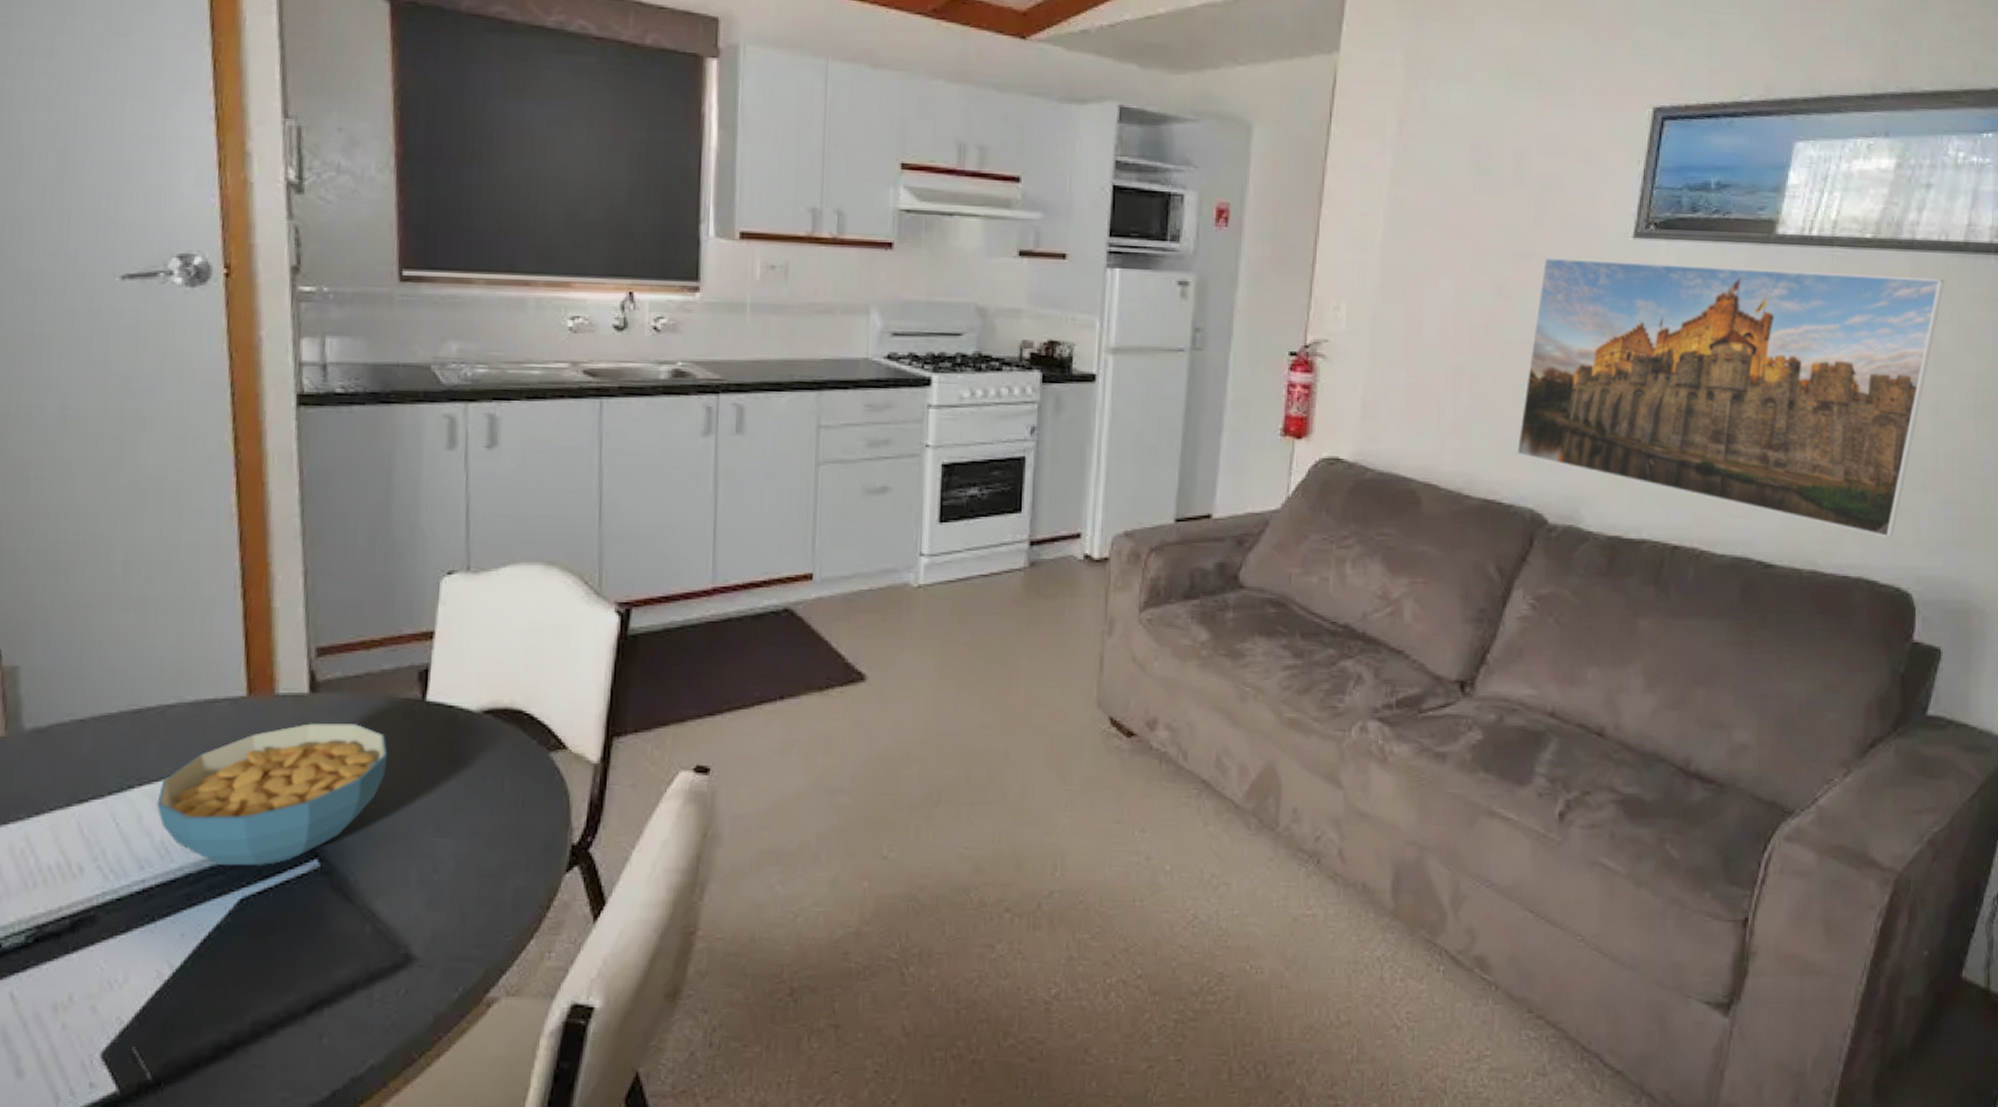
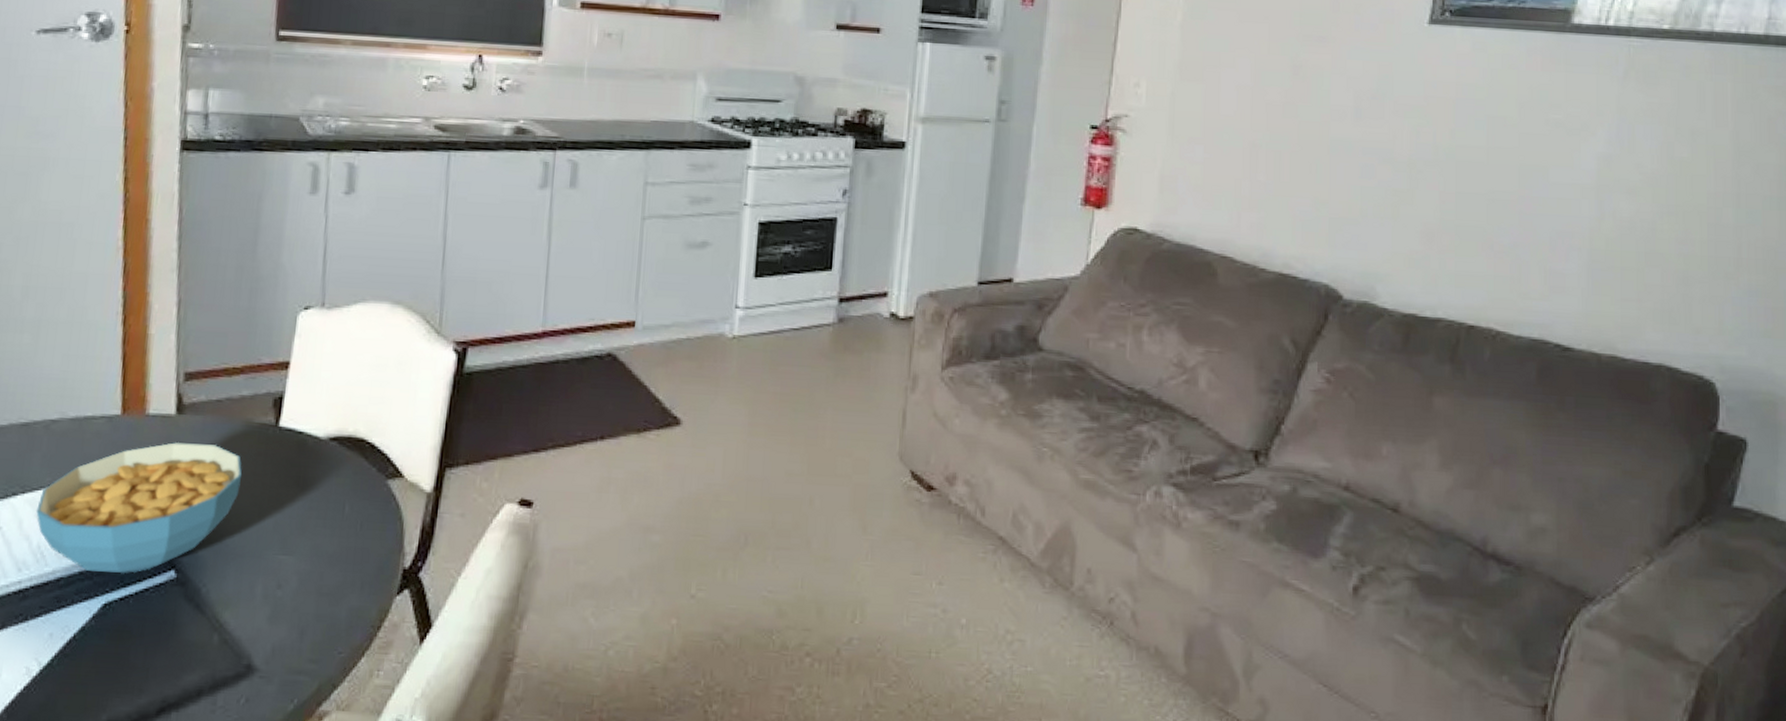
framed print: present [1516,257,1945,538] -> none [1311,41,1745,326]

